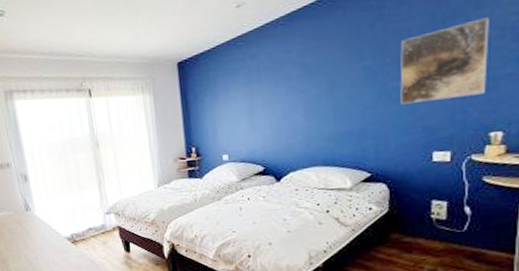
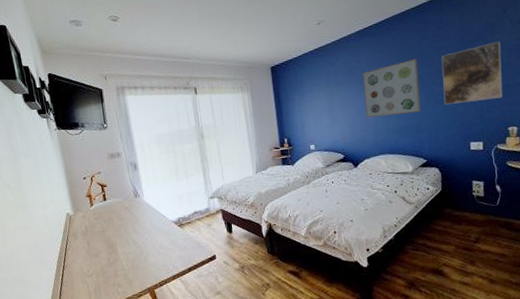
wall art: none [292,45,368,123] -> present [363,58,421,118]

